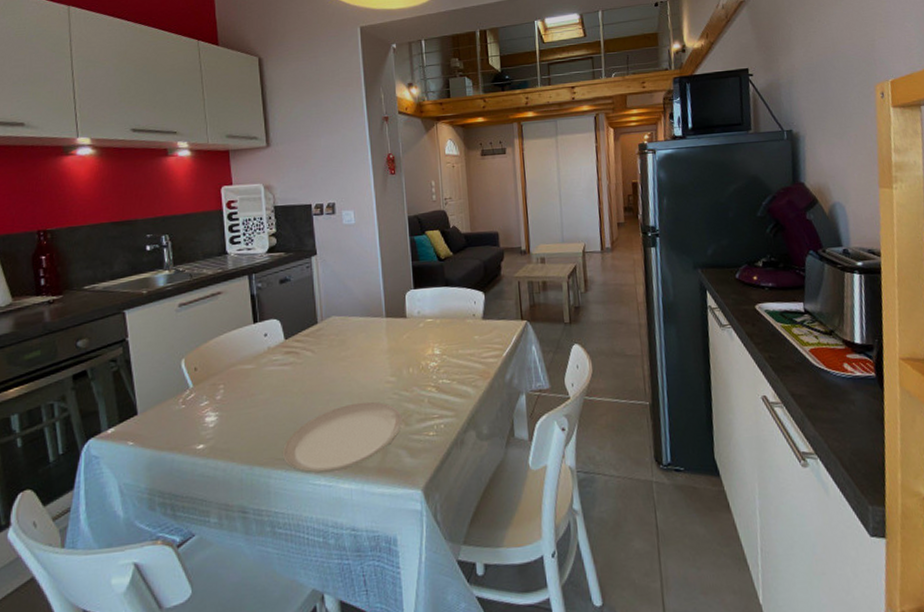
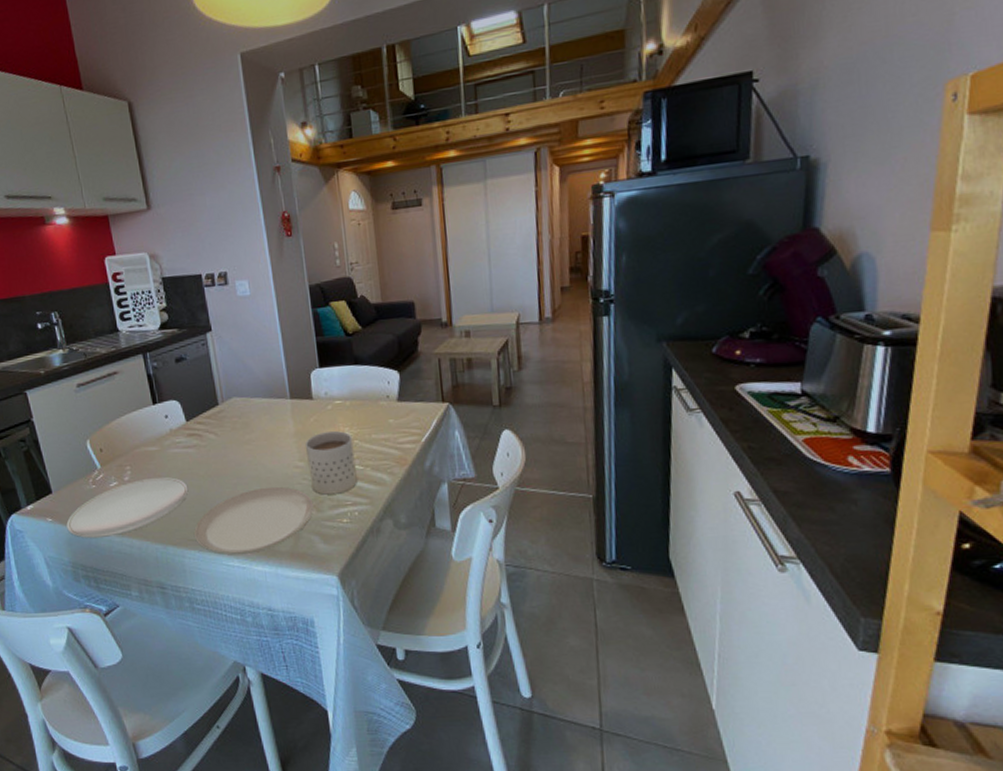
plate: none [148,394,281,463] -> present [66,476,189,539]
mug: none [397,346,444,409] -> present [304,430,357,495]

